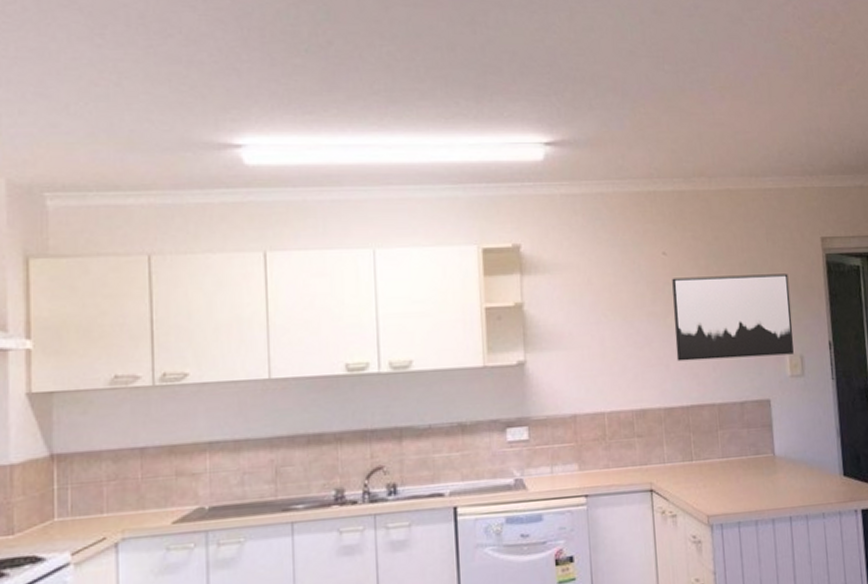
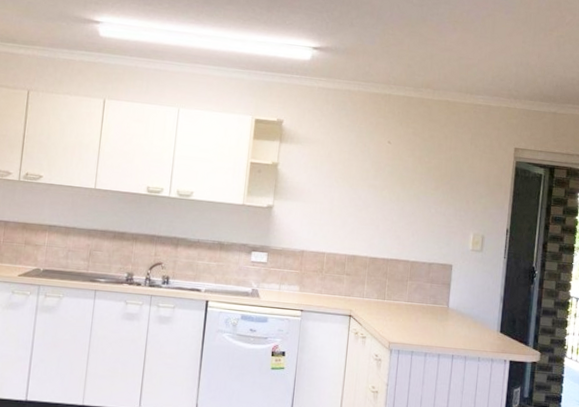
wall art: present [672,274,794,362] -> none [385,162,483,234]

